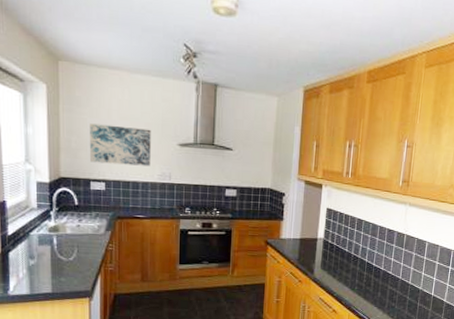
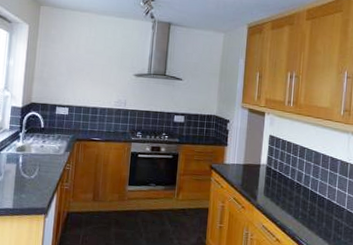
wall art: present [90,123,151,166] -> none [58,57,112,94]

